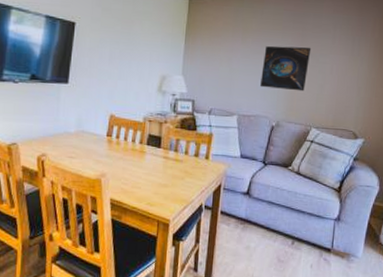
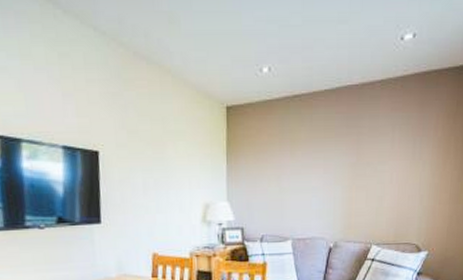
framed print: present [260,45,312,92] -> none [314,154,368,206]

